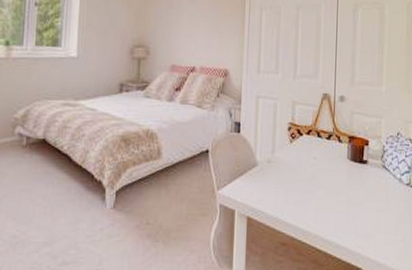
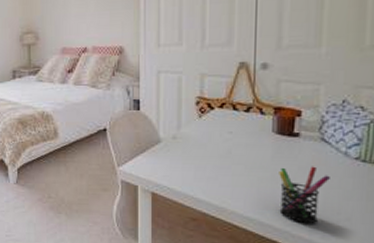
pen holder: none [352,191,389,244] -> present [279,166,330,223]

